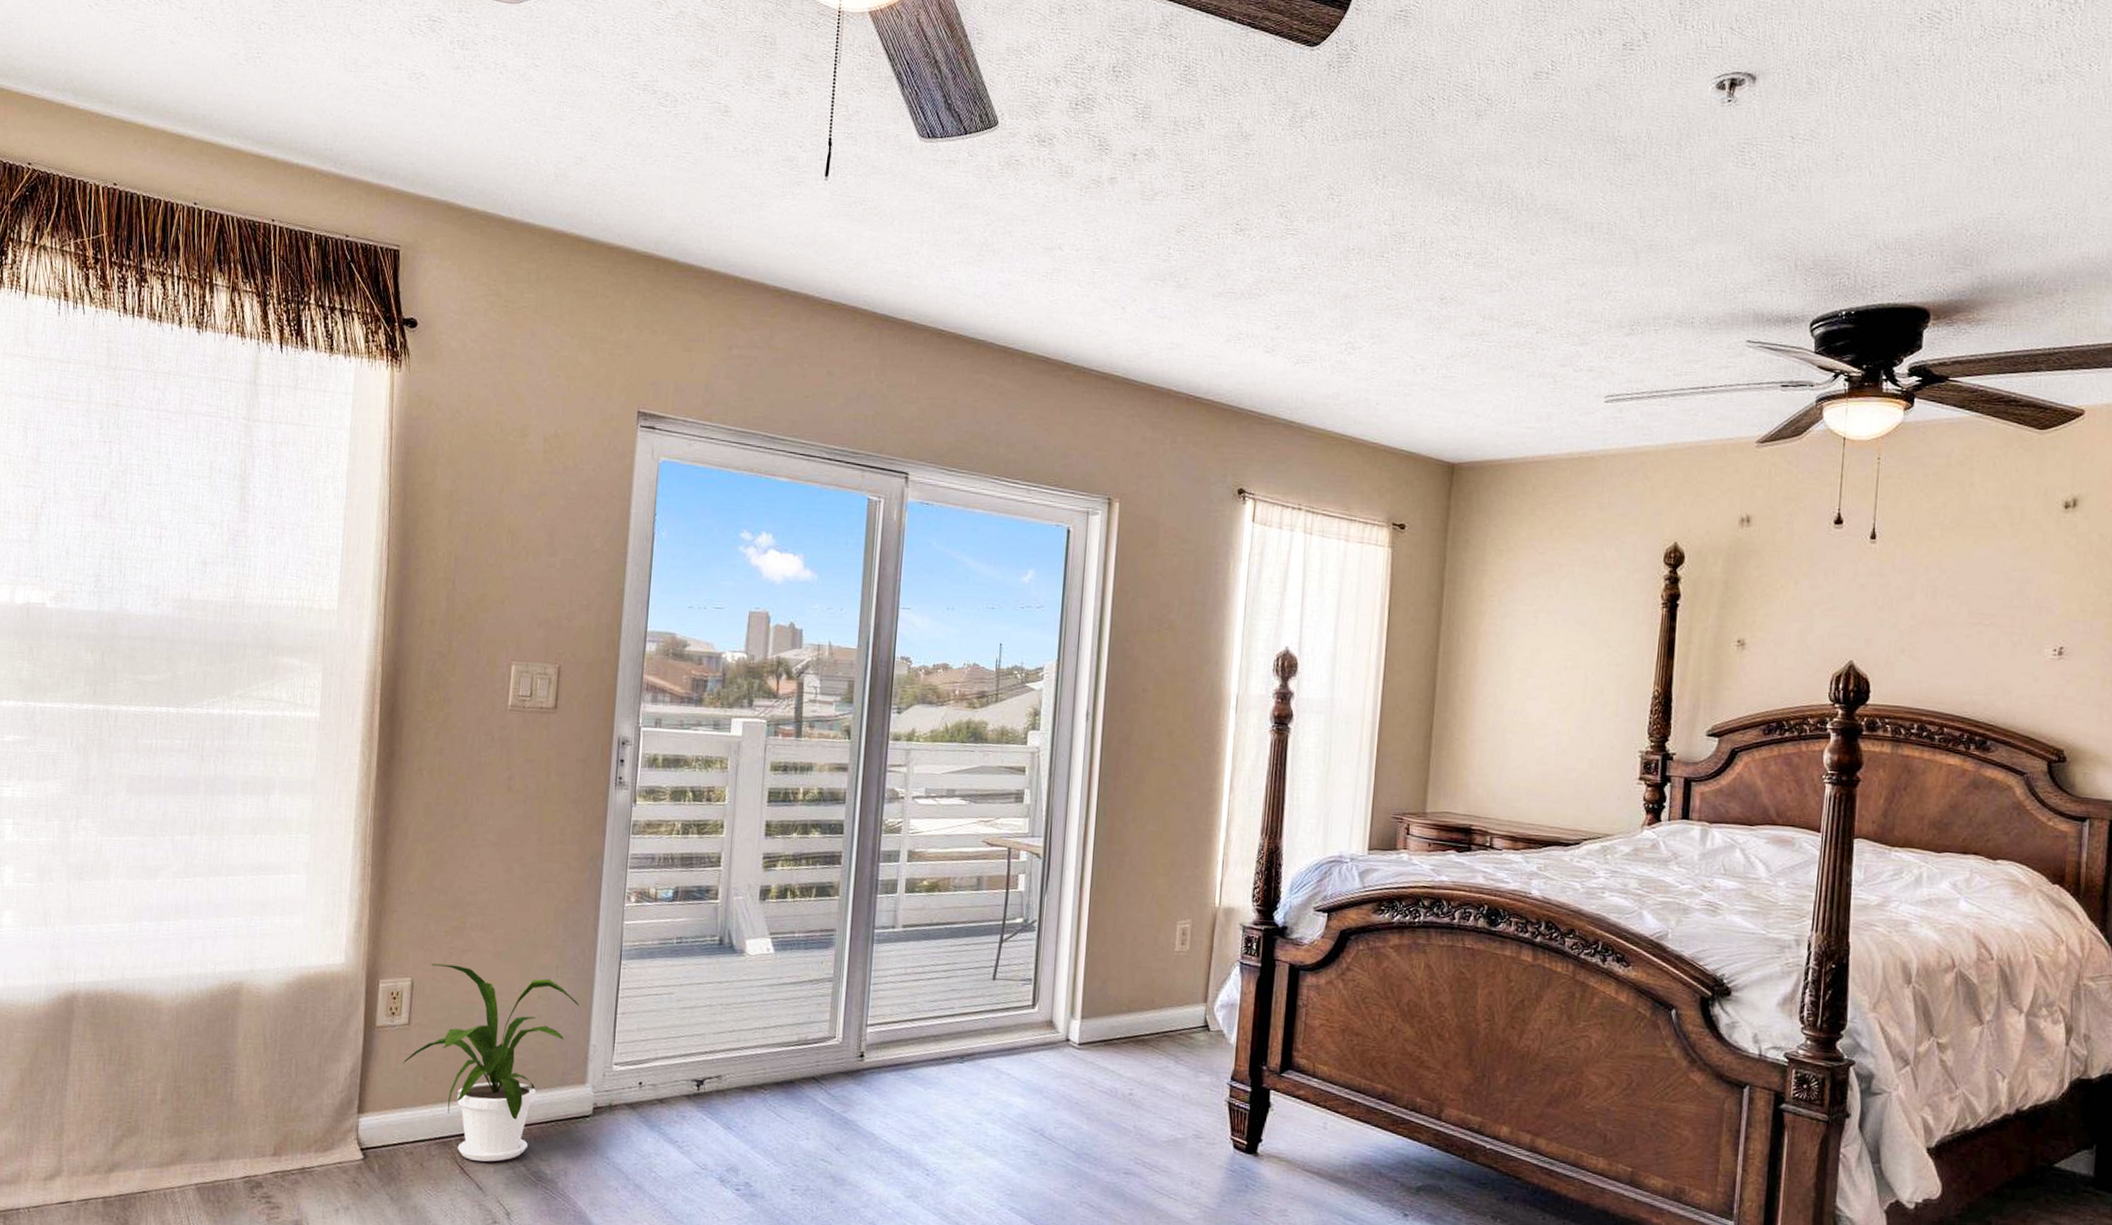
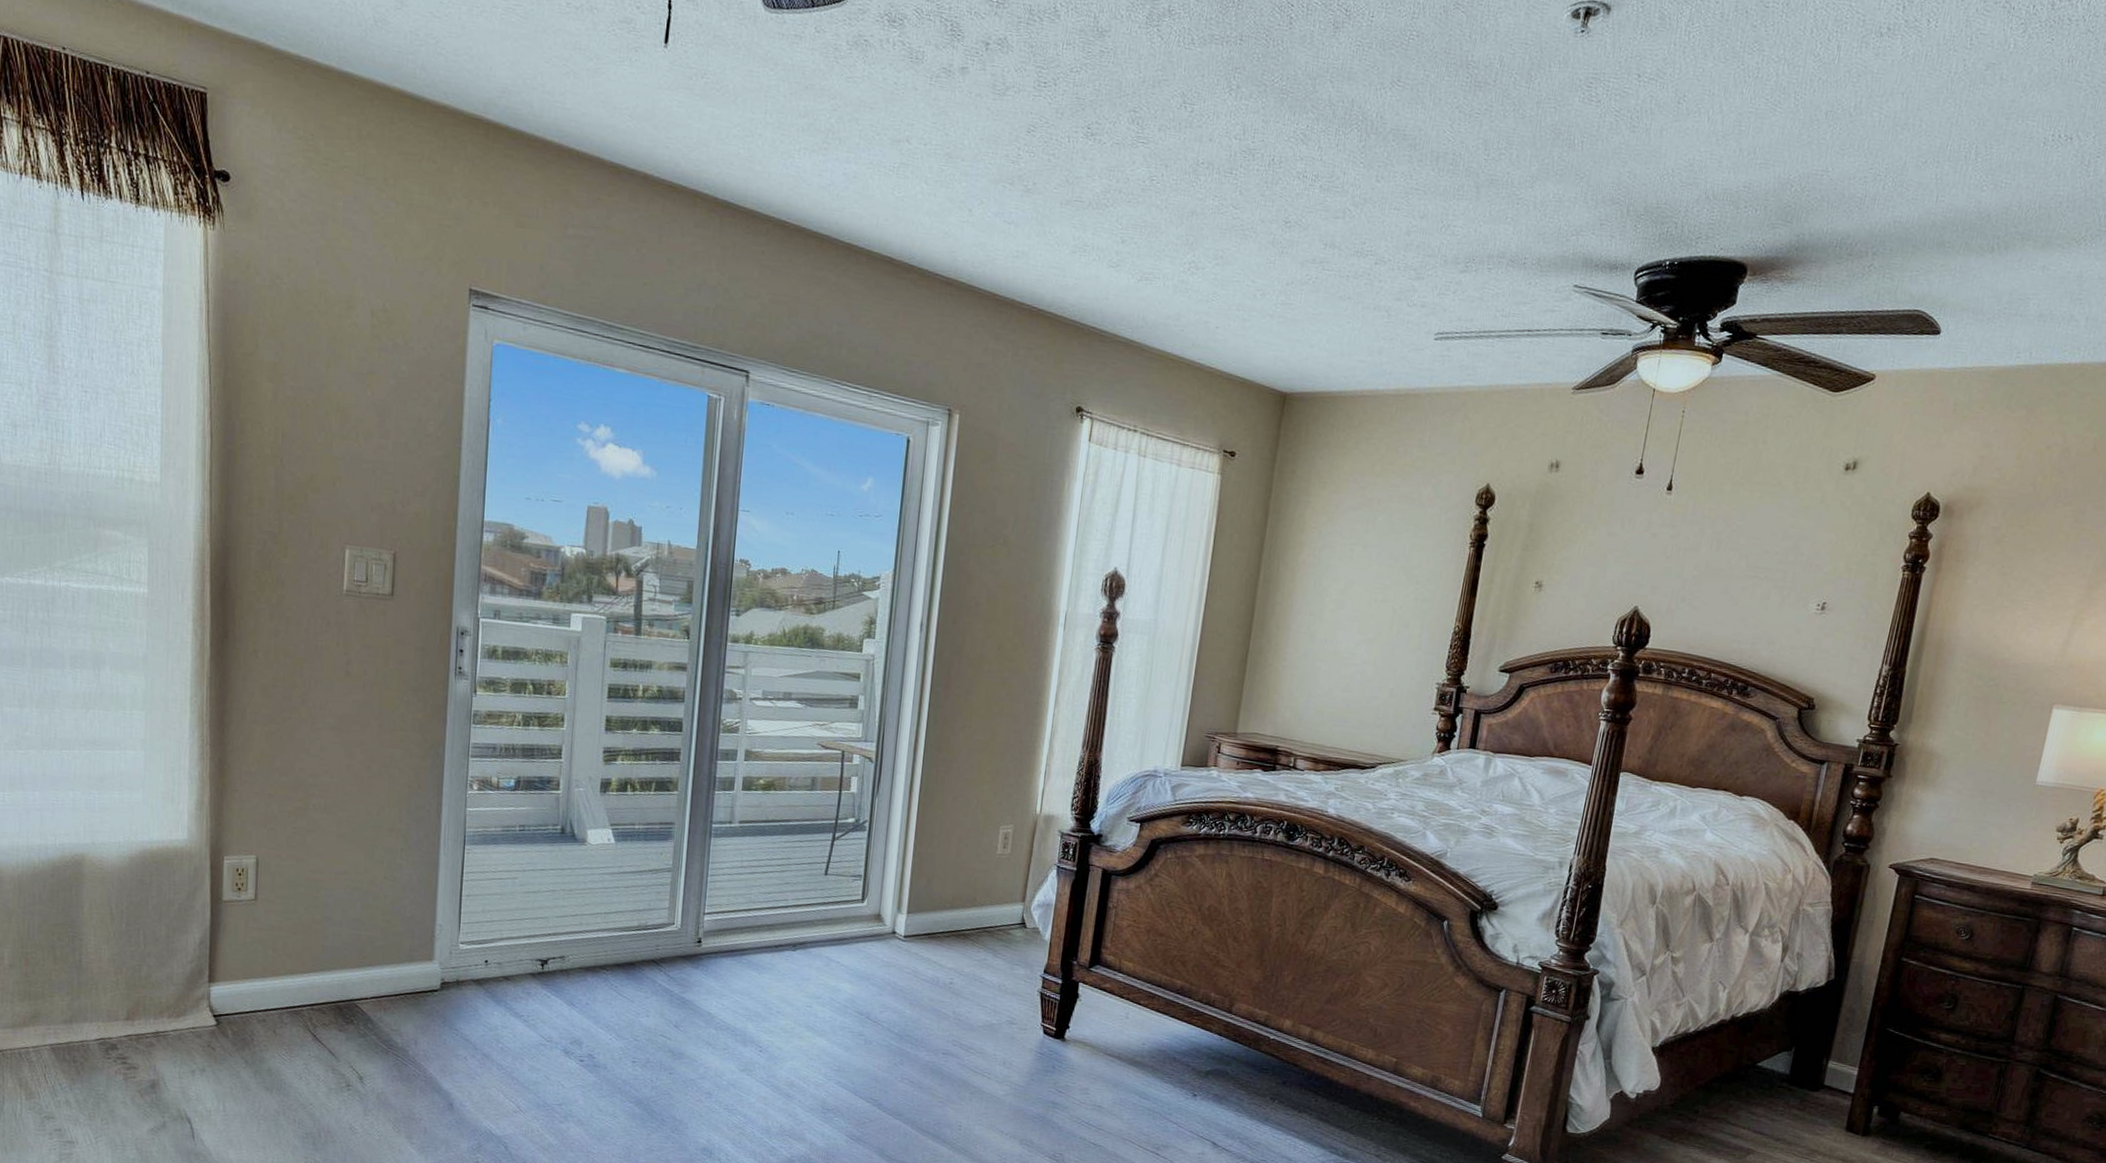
house plant: present [403,963,579,1162] -> none [251,842,425,1031]

